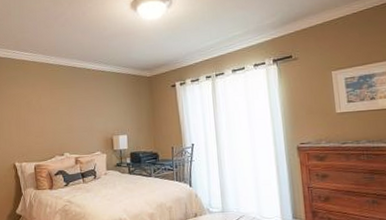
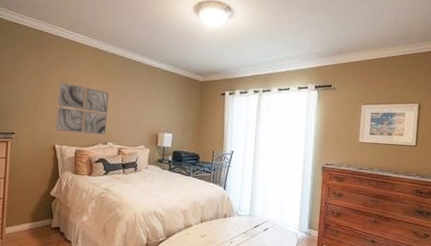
wall art: none [12,100,62,149] -> present [56,81,109,135]

